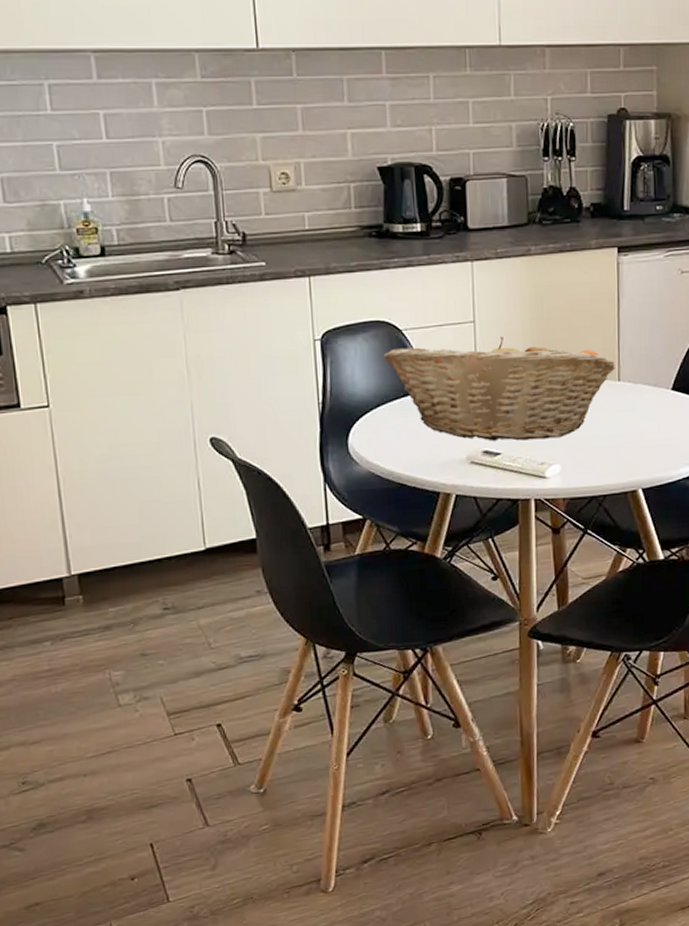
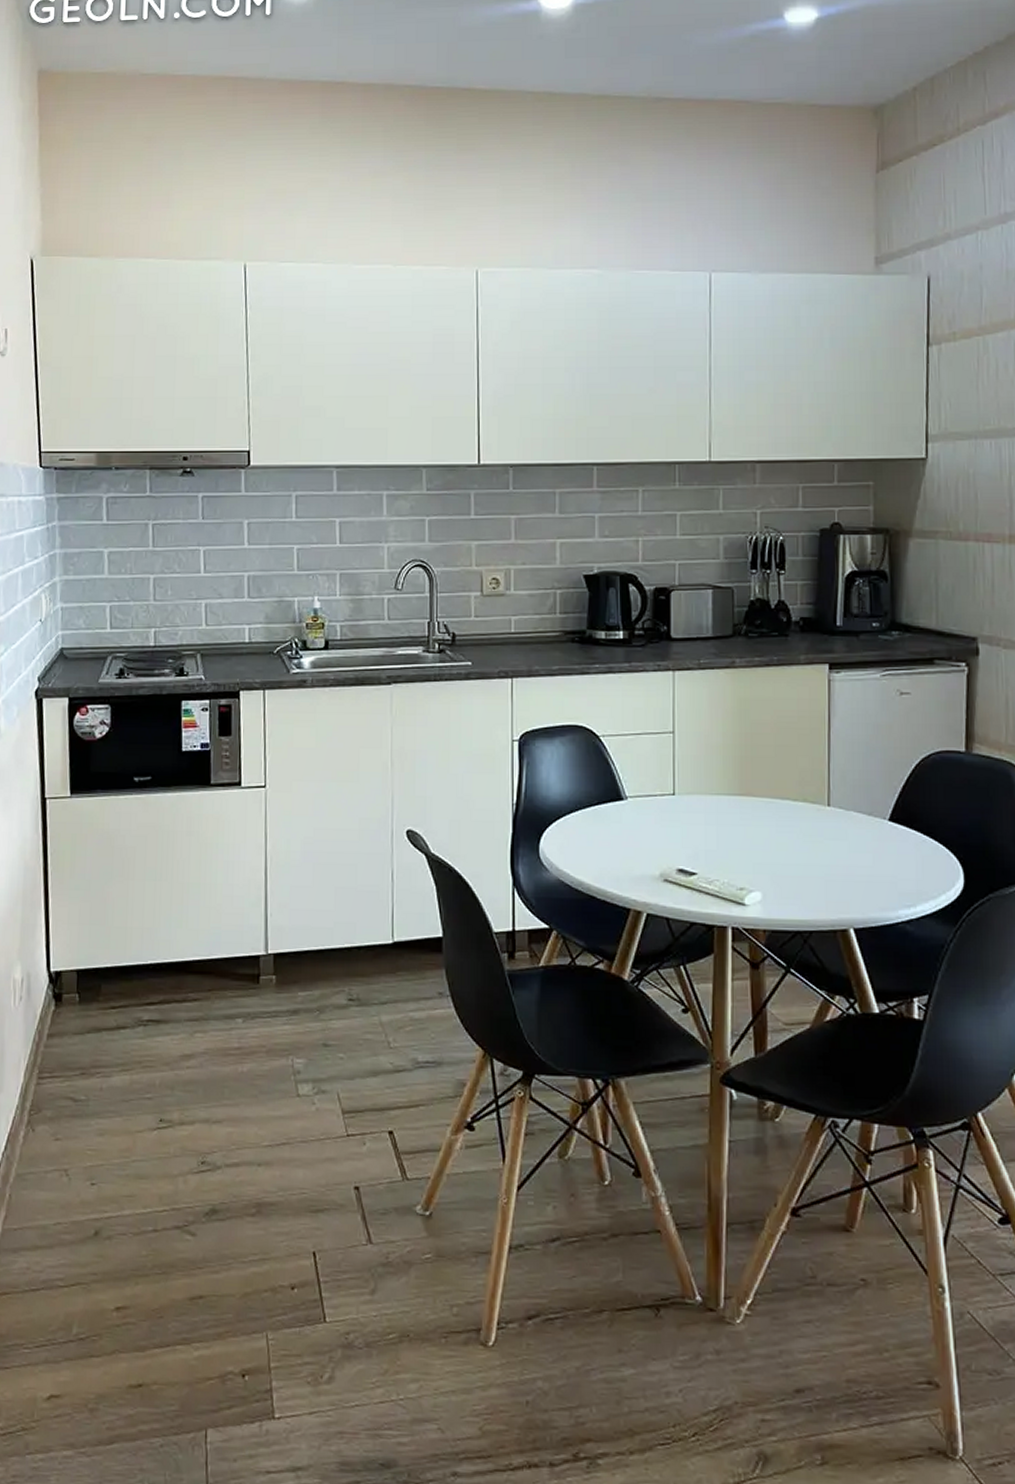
fruit basket: present [384,336,615,441] -> none [580,749,824,863]

